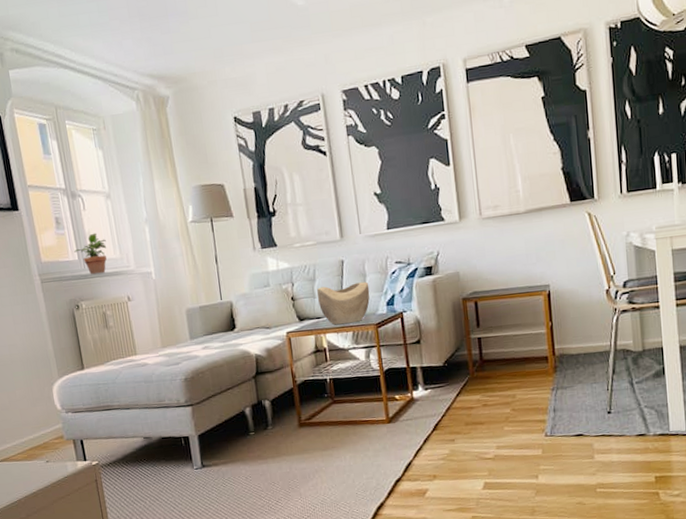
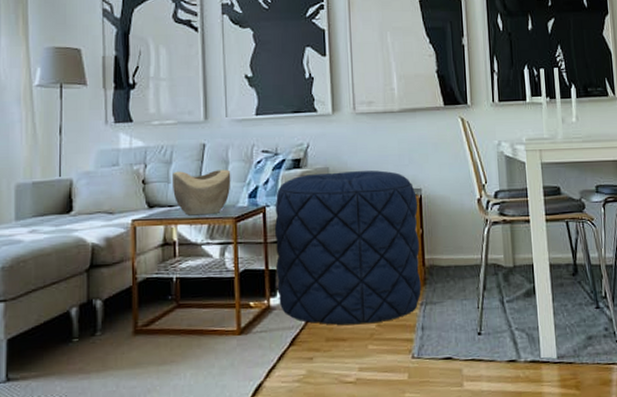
pouf: none [411,270,552,411] -> present [275,170,421,325]

